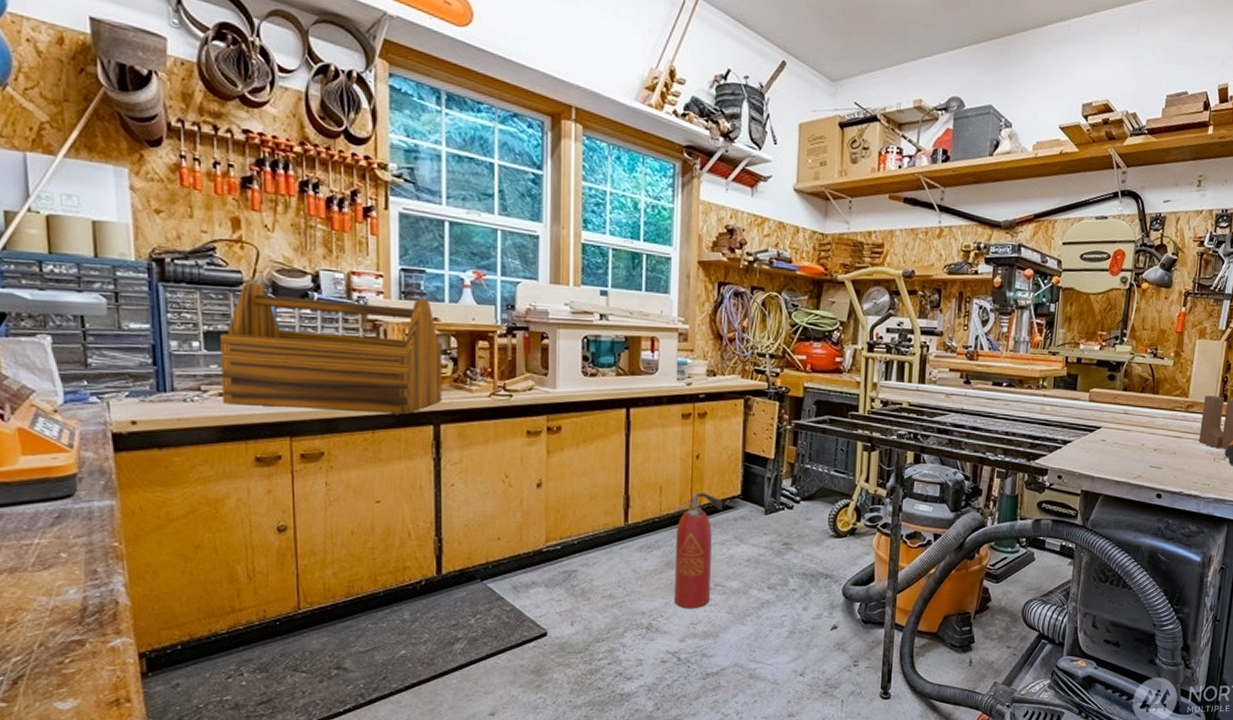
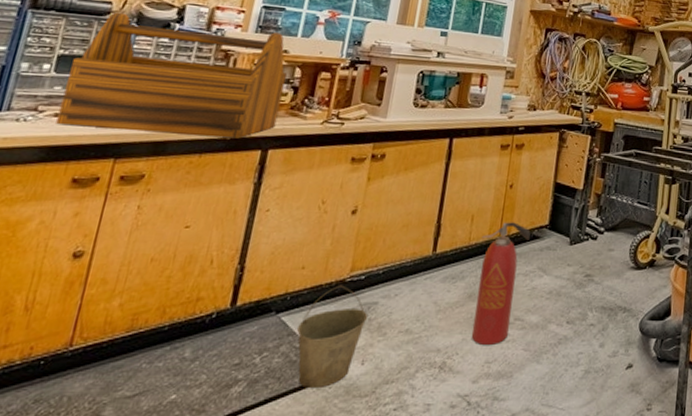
bucket: none [505,554,570,646] -> present [297,285,369,389]

